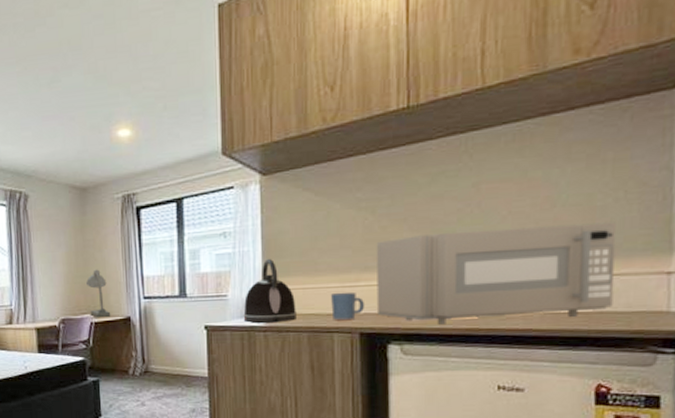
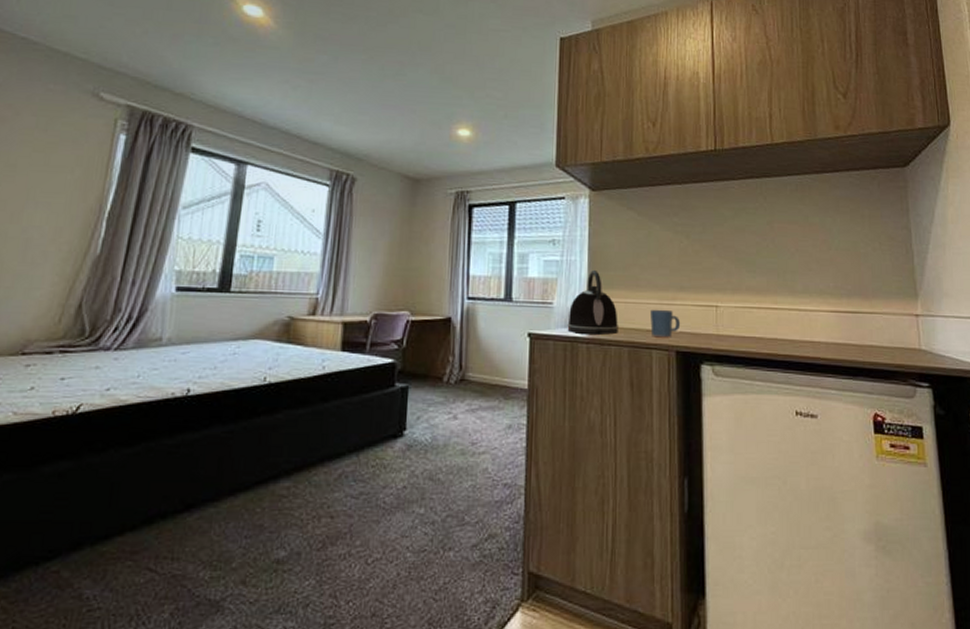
desk lamp: present [86,269,111,318] -> none [407,263,431,317]
microwave: present [376,222,616,326] -> none [690,262,879,350]

